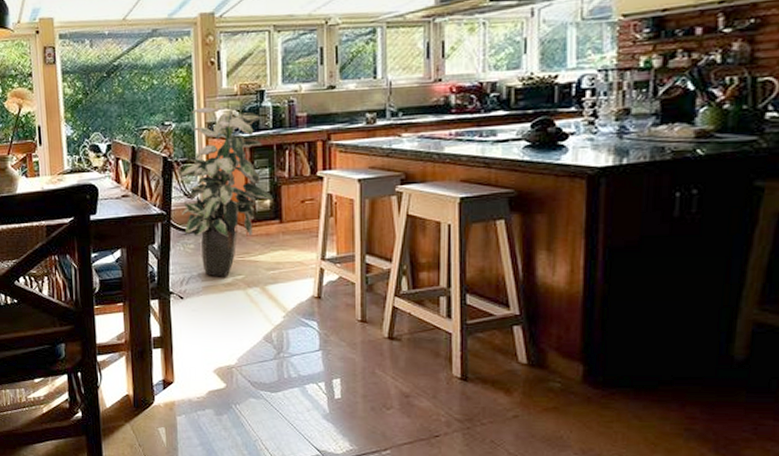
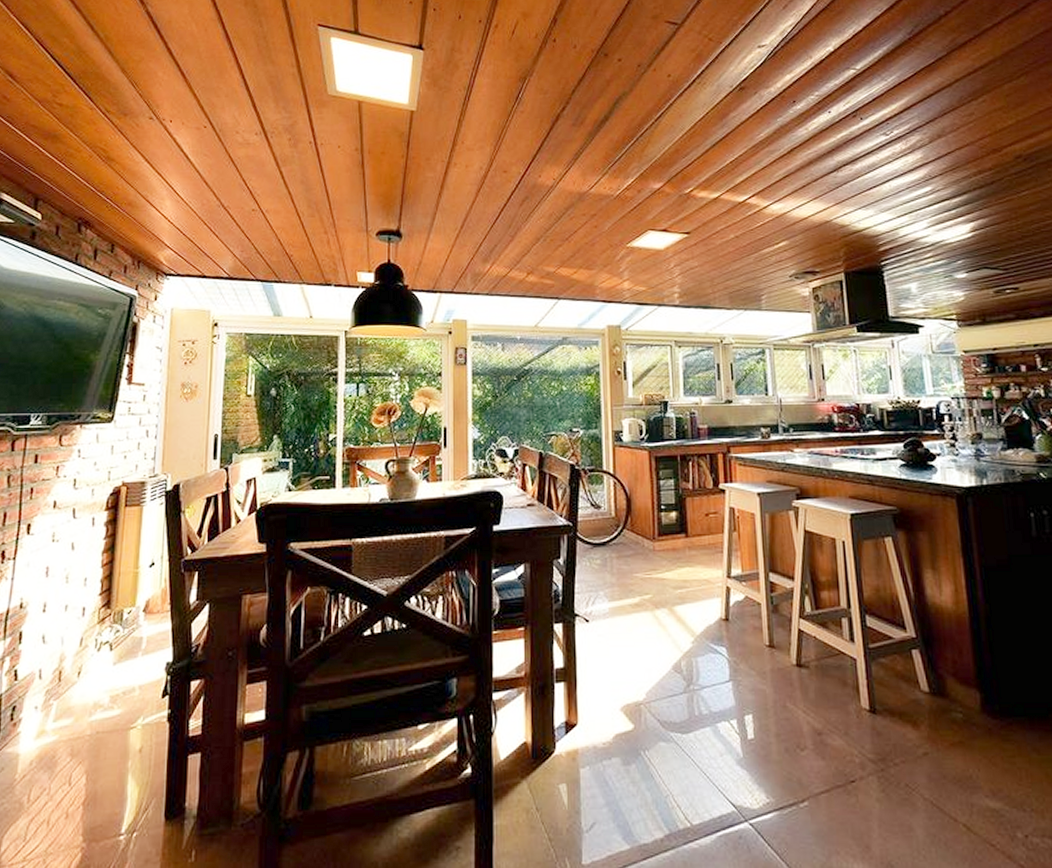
indoor plant: present [180,106,274,277] -> none [587,415,679,597]

